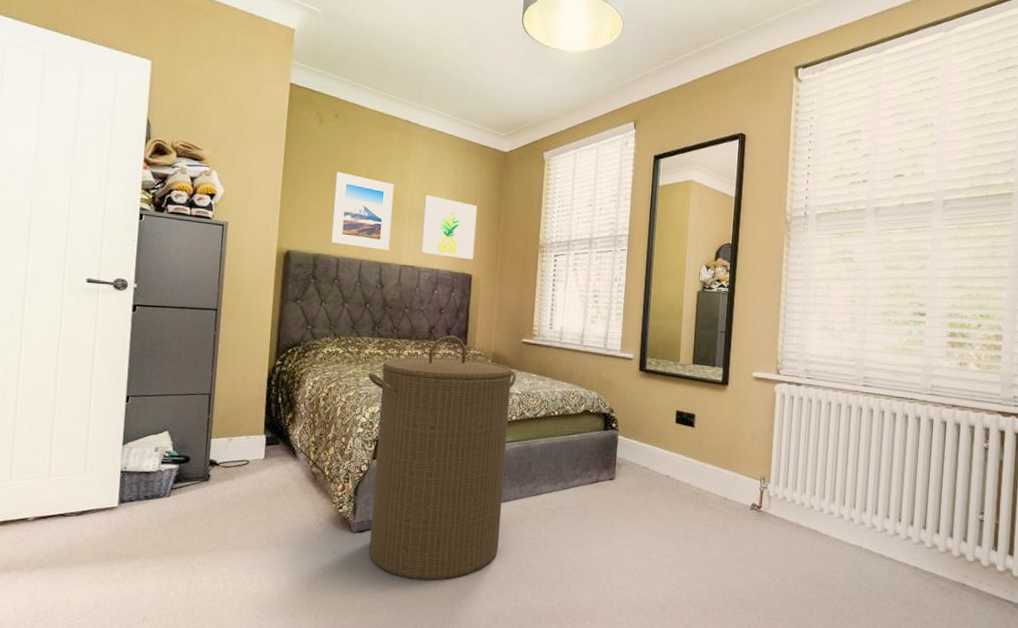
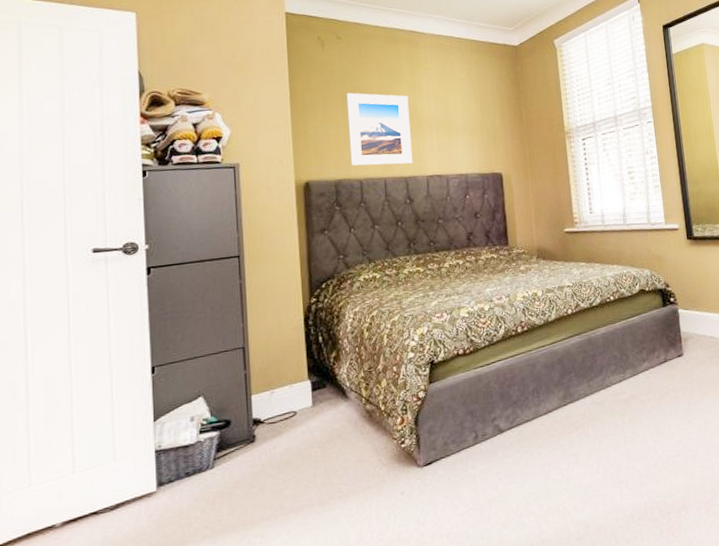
laundry hamper: present [368,335,517,581] -> none [410,238,577,505]
wall art: present [420,194,478,260] -> none [441,100,501,160]

